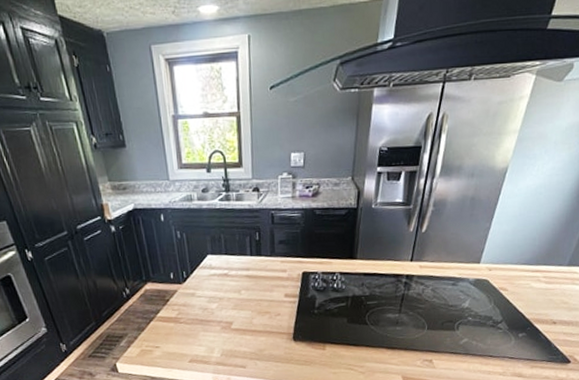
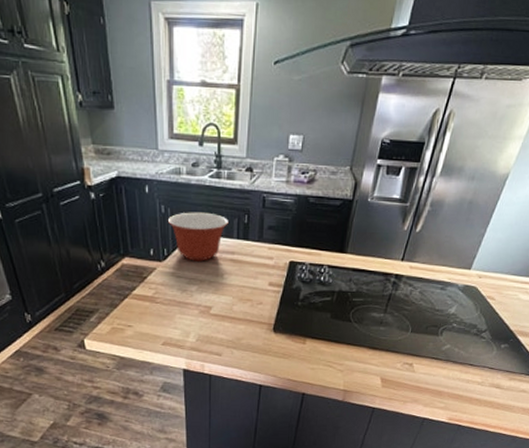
mixing bowl: none [184,233,241,281] -> present [168,212,228,261]

